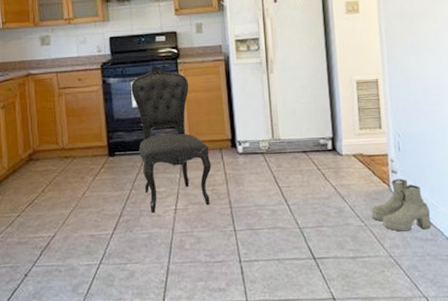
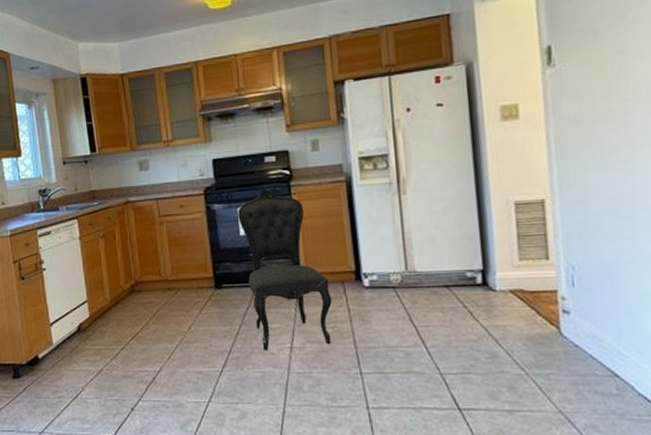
boots: present [371,179,431,232] -> none [534,320,617,383]

